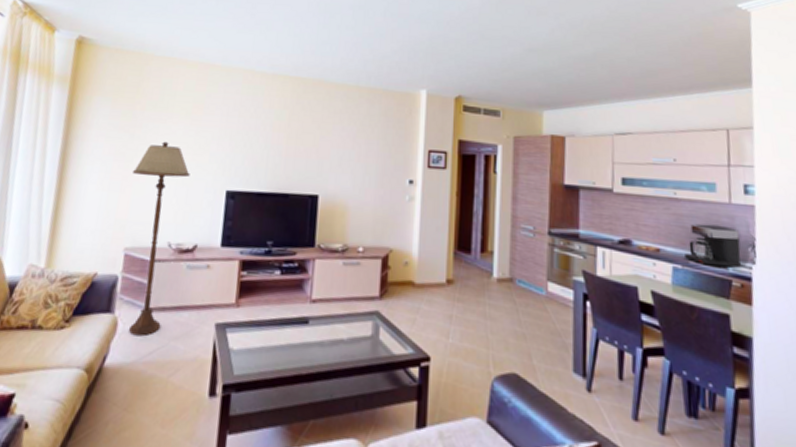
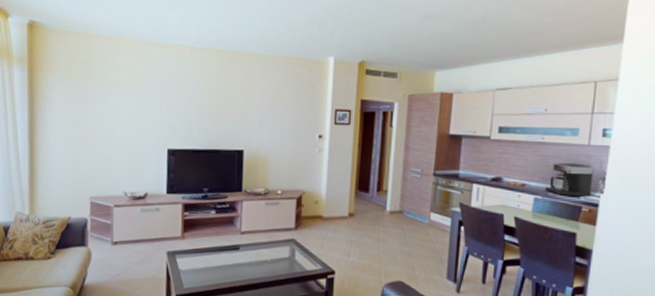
floor lamp: present [129,141,190,337] -> none [89,110,137,263]

